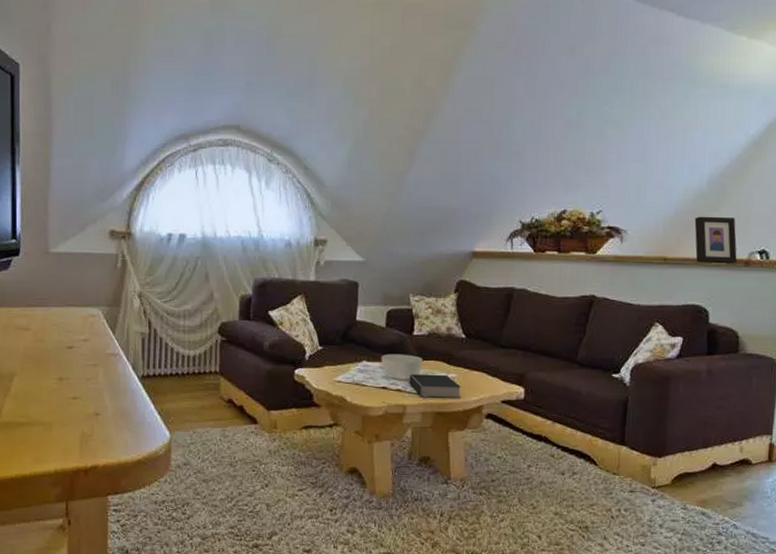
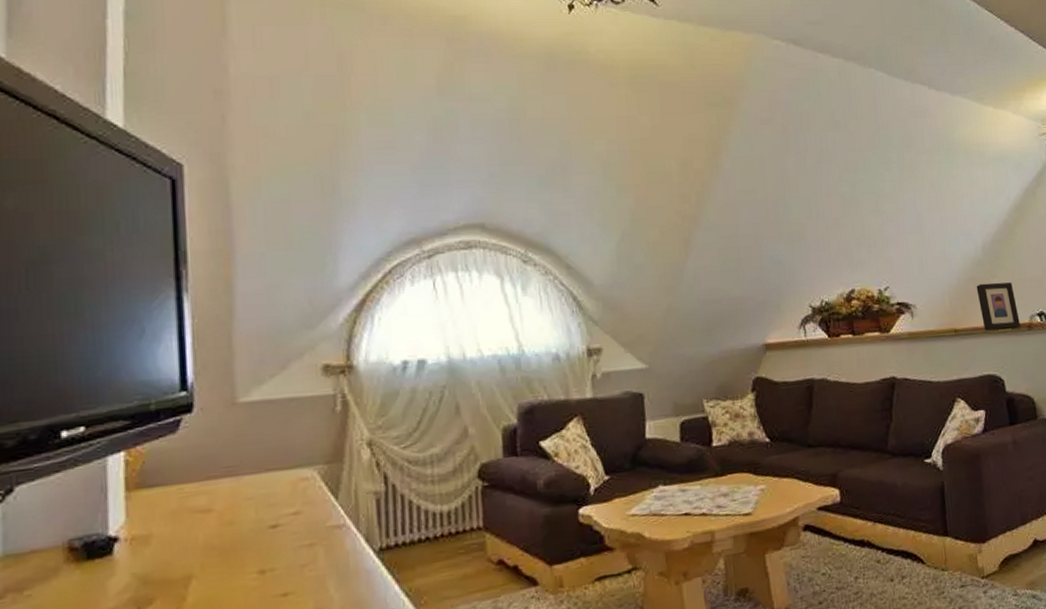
bowl: present [381,354,424,381] -> none [679,470,728,504]
book: present [409,374,461,399] -> none [713,487,773,520]

